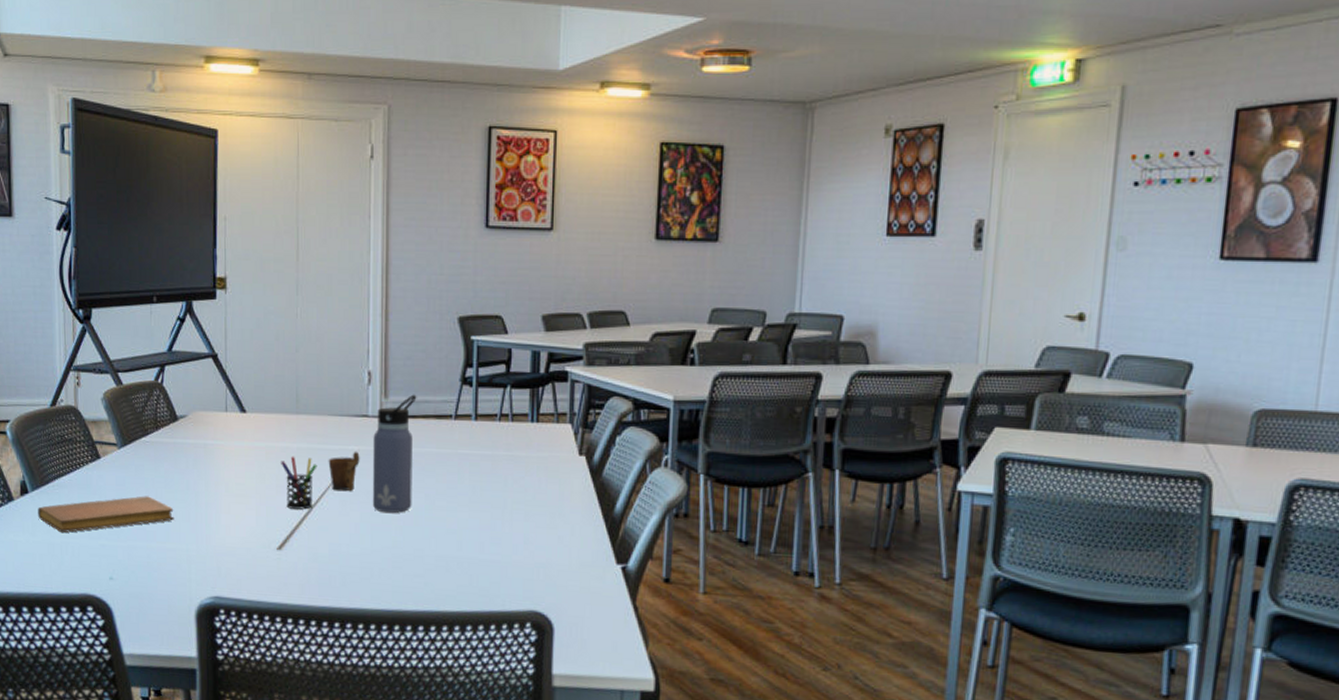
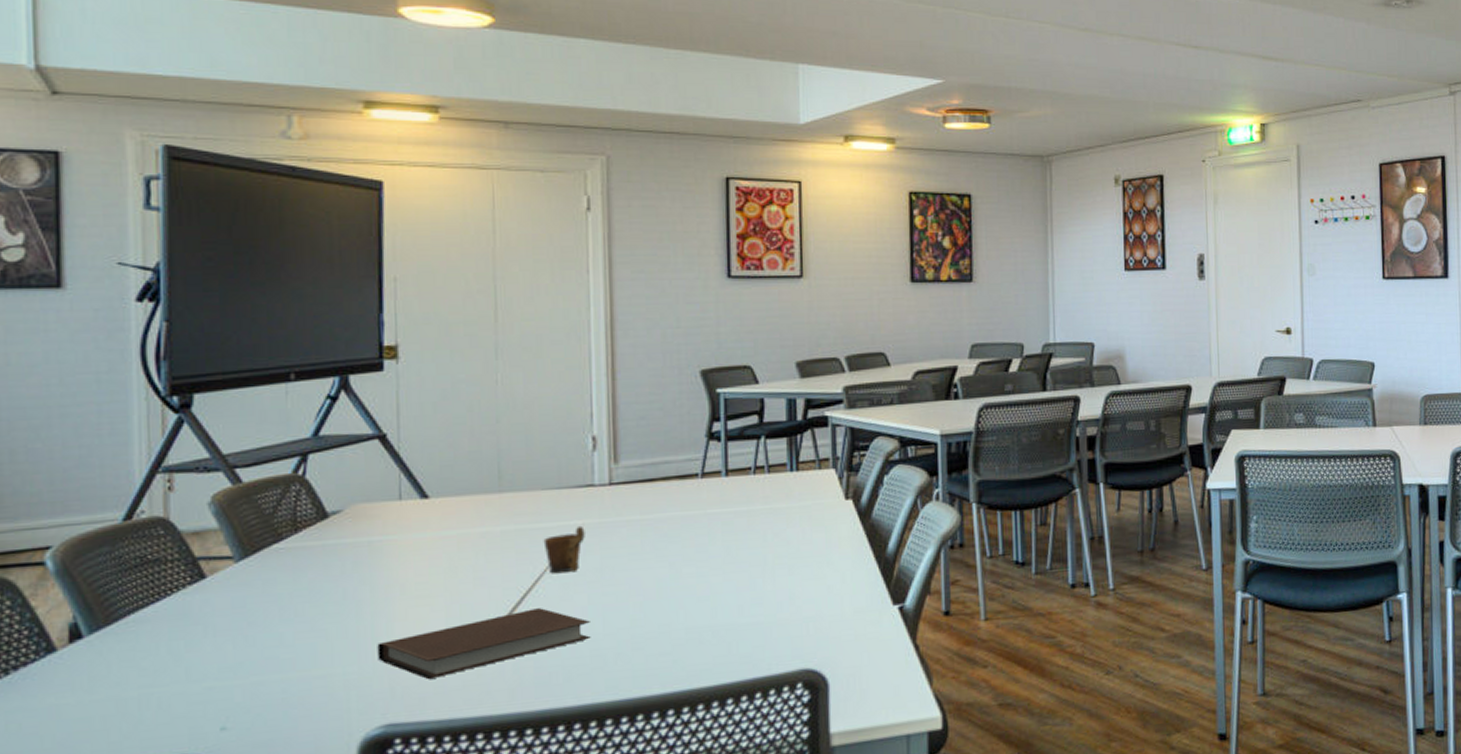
notebook: present [38,496,174,533] -> none [99,615,324,683]
notebook: none [209,518,361,566] -> present [377,608,591,680]
pen holder: present [281,456,317,510] -> none [479,540,529,603]
water bottle: present [373,394,417,513] -> none [601,456,655,590]

